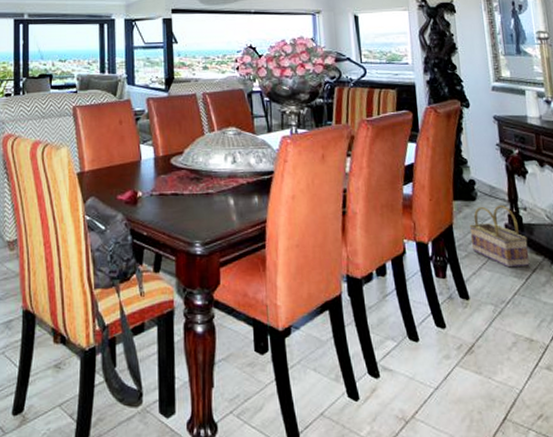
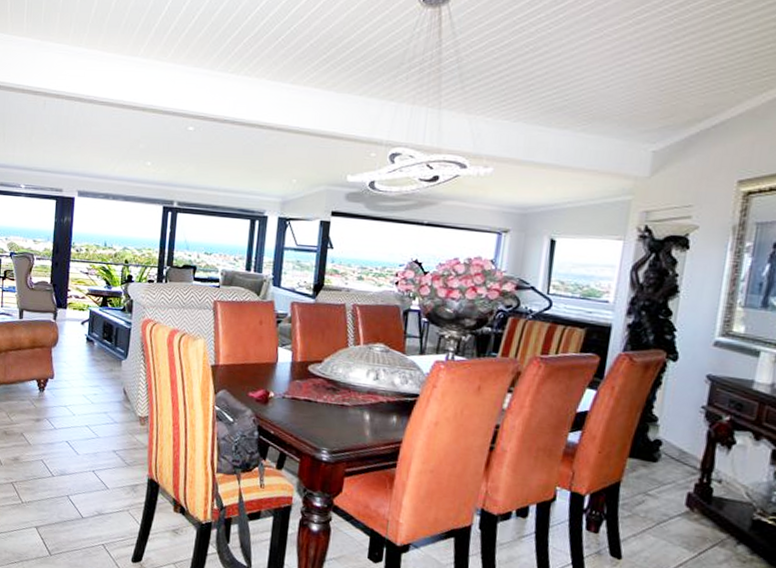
basket: present [469,205,530,268] -> none [638,469,713,540]

